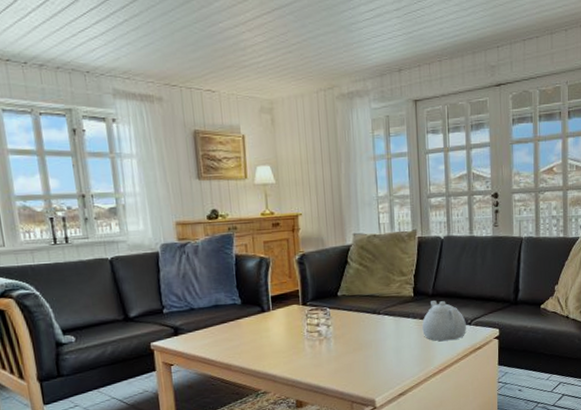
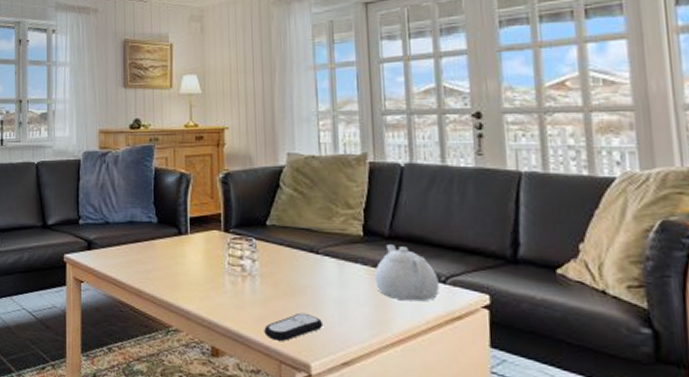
remote control: none [339,361,385,386] -> present [264,312,324,341]

